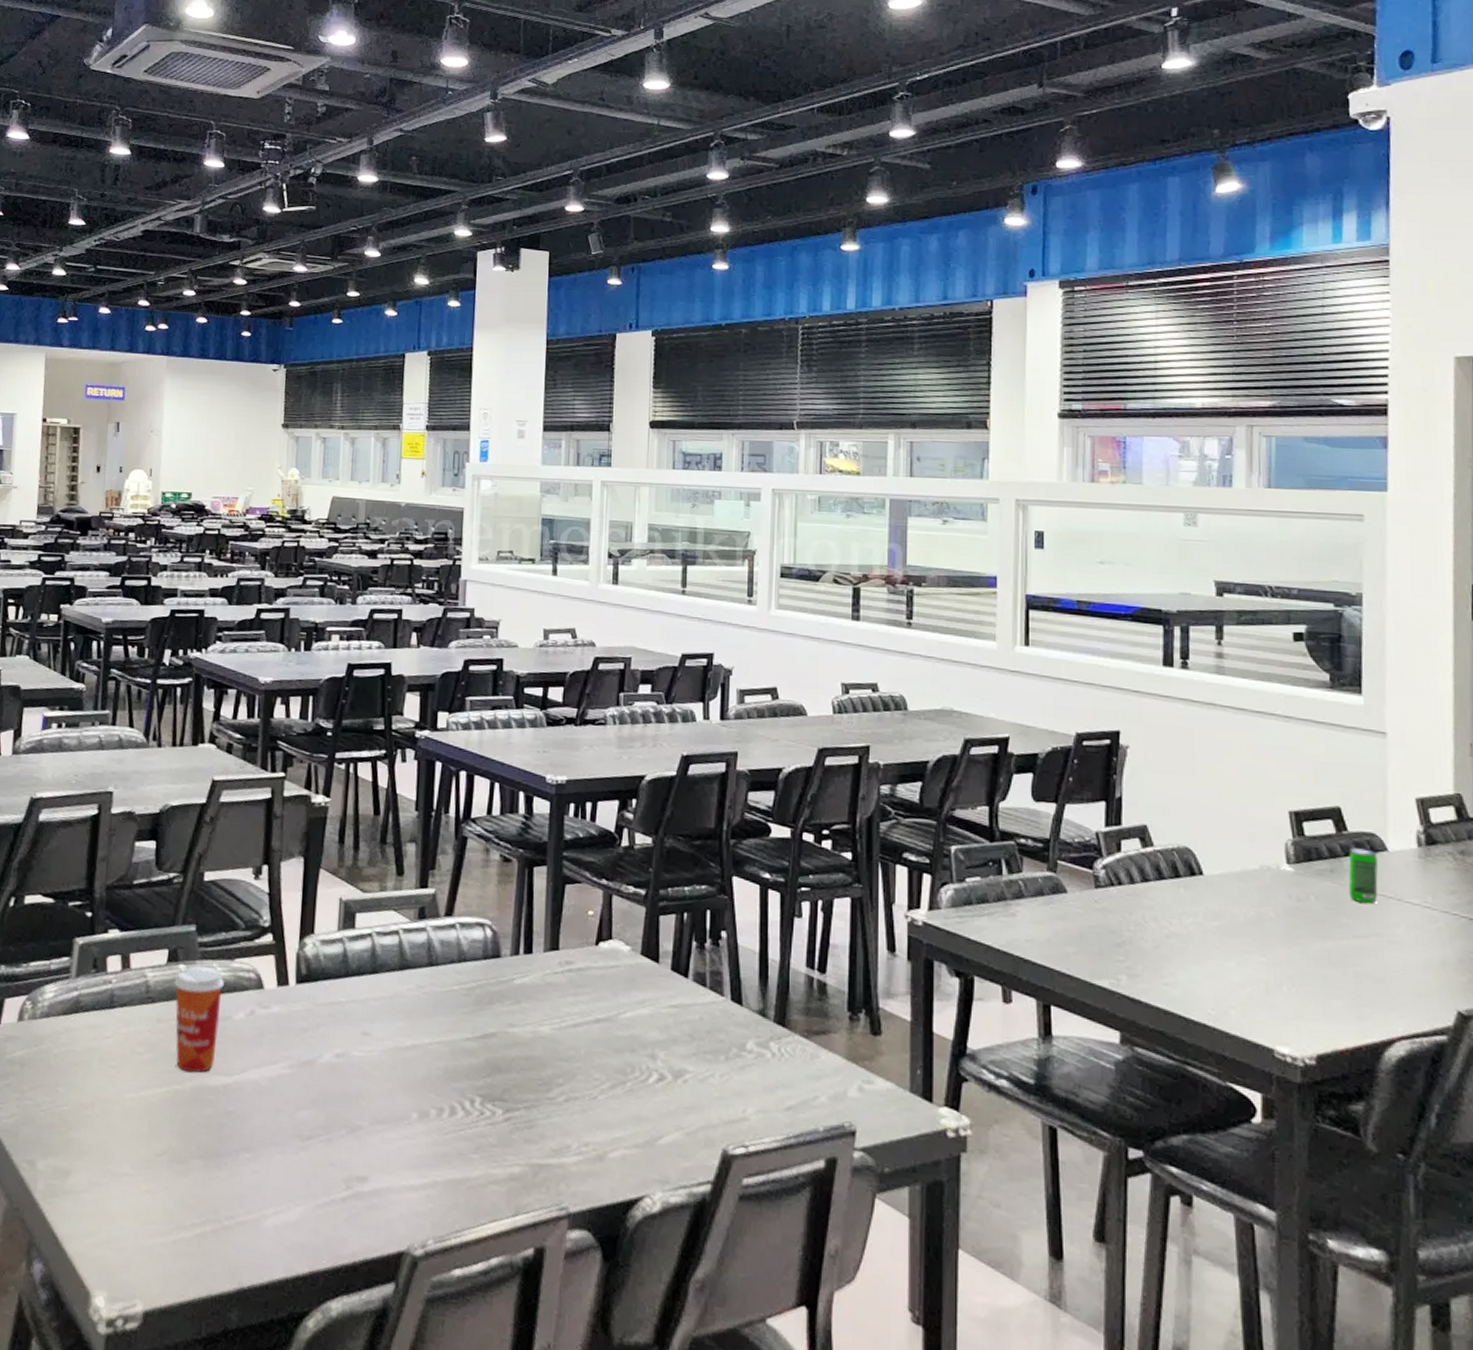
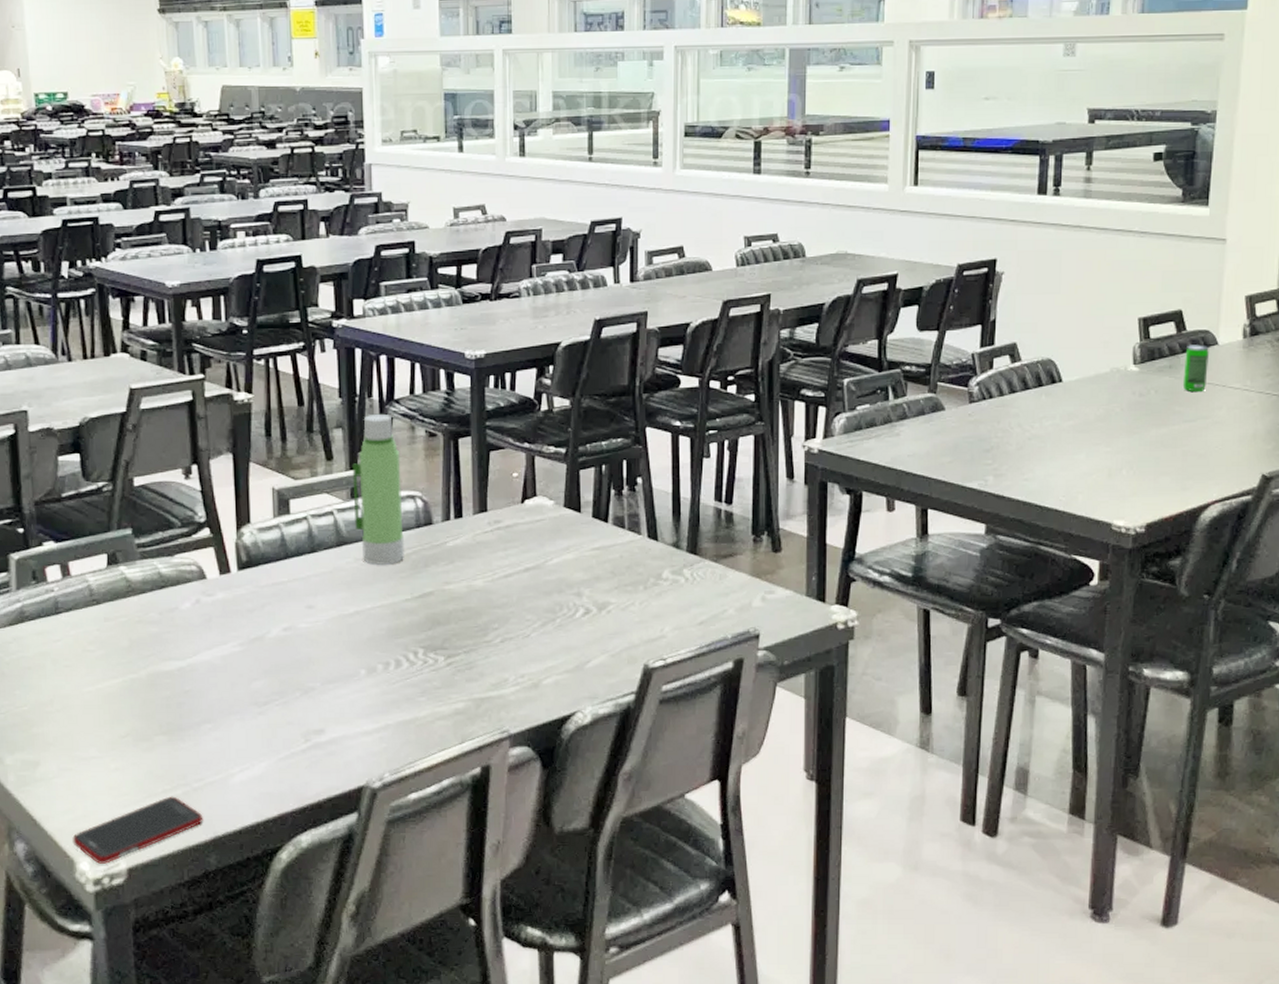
cell phone: none [91,1231,230,1302] -> present [72,796,203,864]
paper cup: present [174,965,224,1073] -> none [116,565,167,662]
water bottle: none [419,831,473,997] -> present [352,413,405,565]

